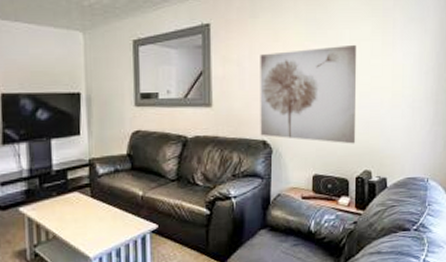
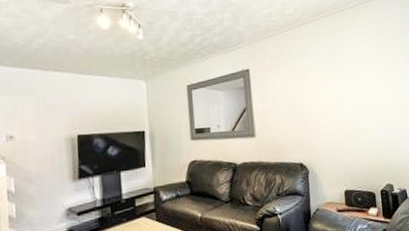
wall art: present [260,44,357,144] -> none [292,80,377,162]

